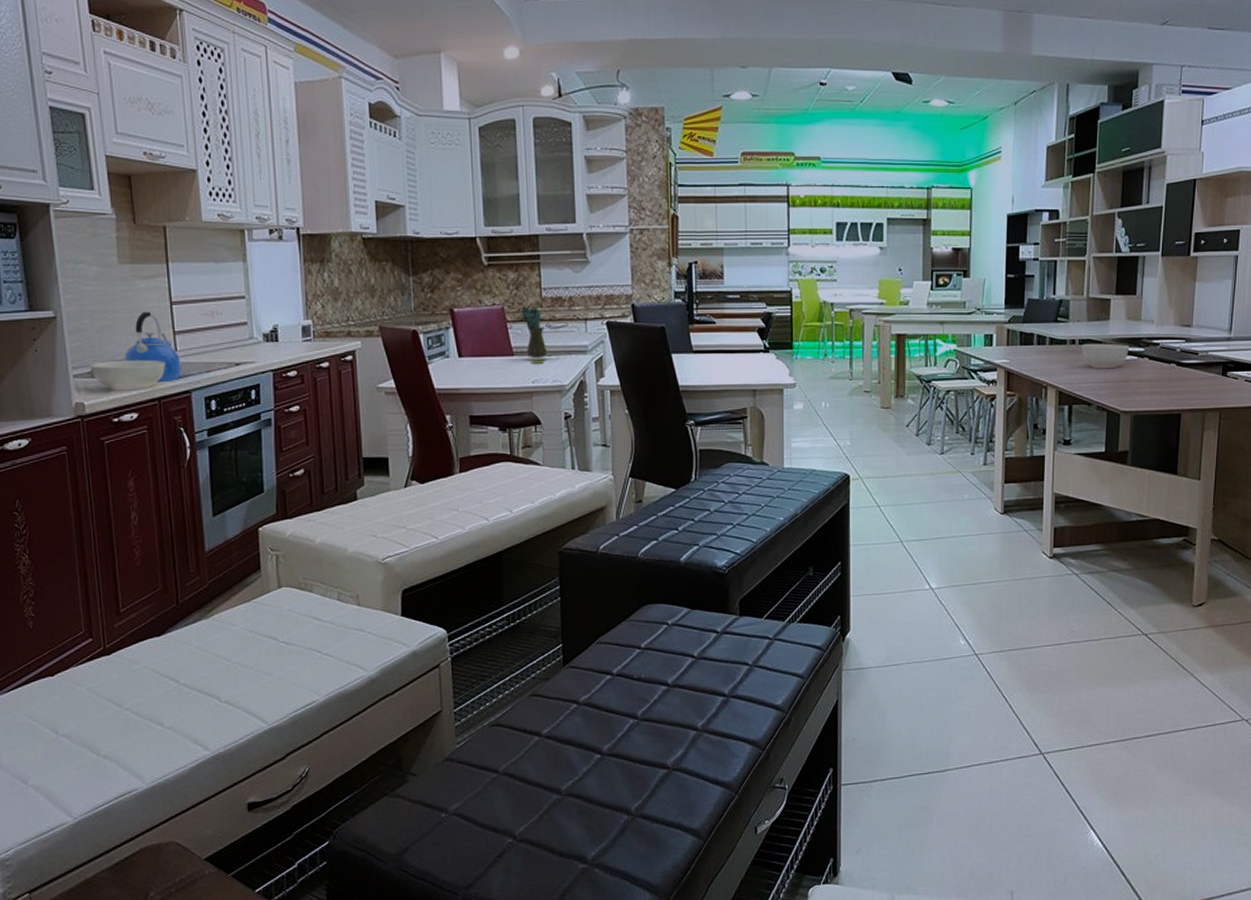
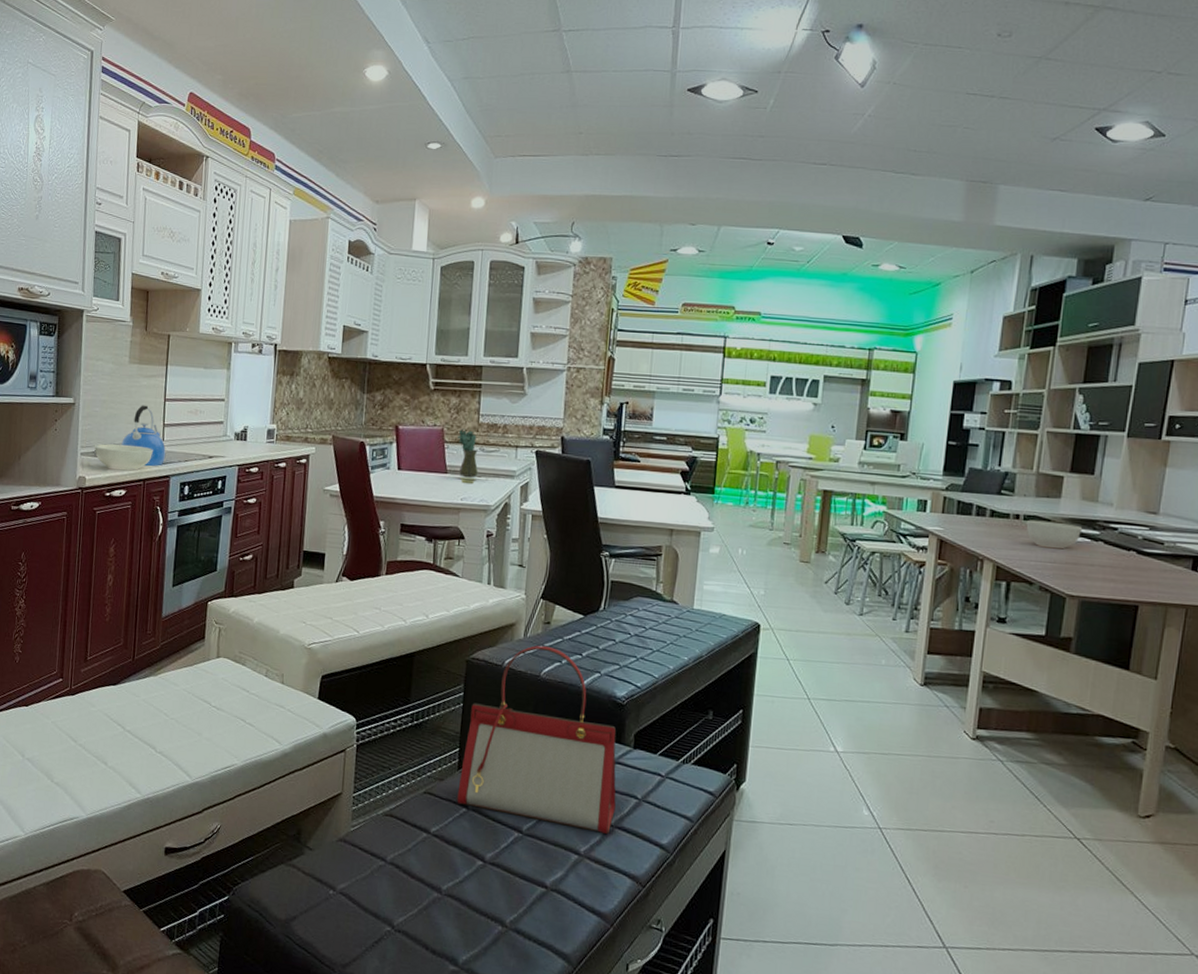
handbag: none [566,526,728,706] -> present [457,645,617,835]

